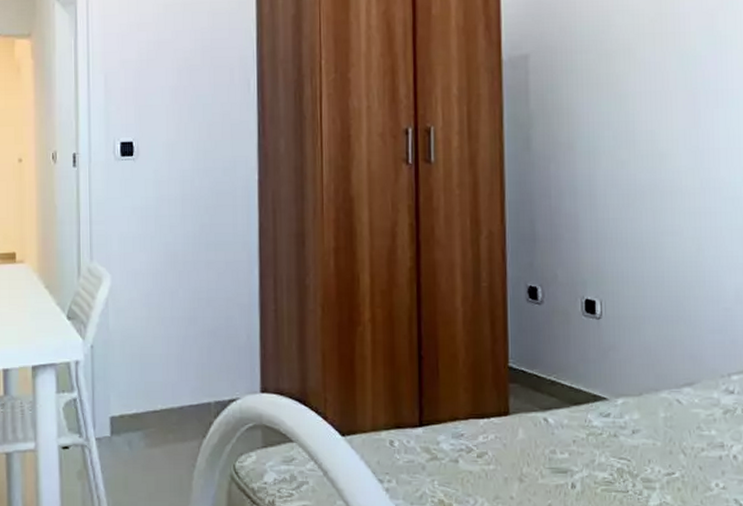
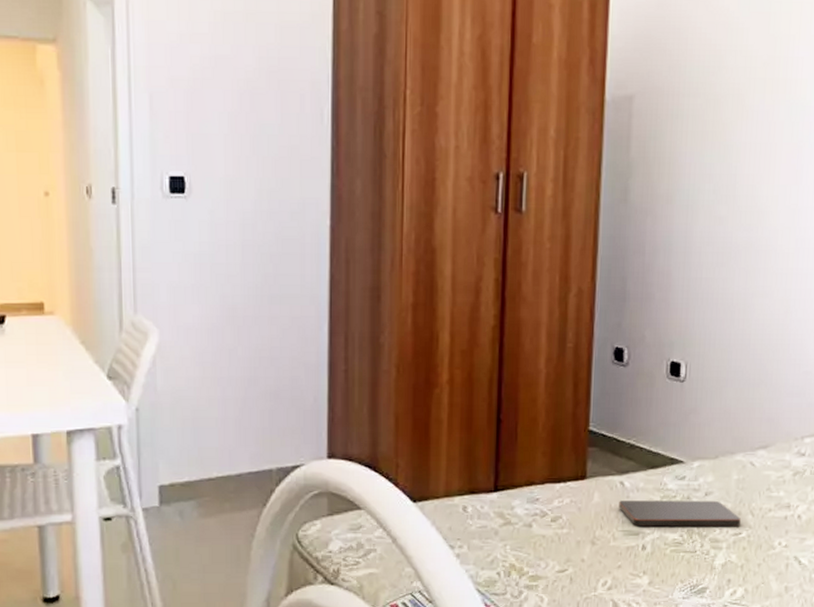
phone: none [544,437,672,466] -> present [619,500,741,527]

